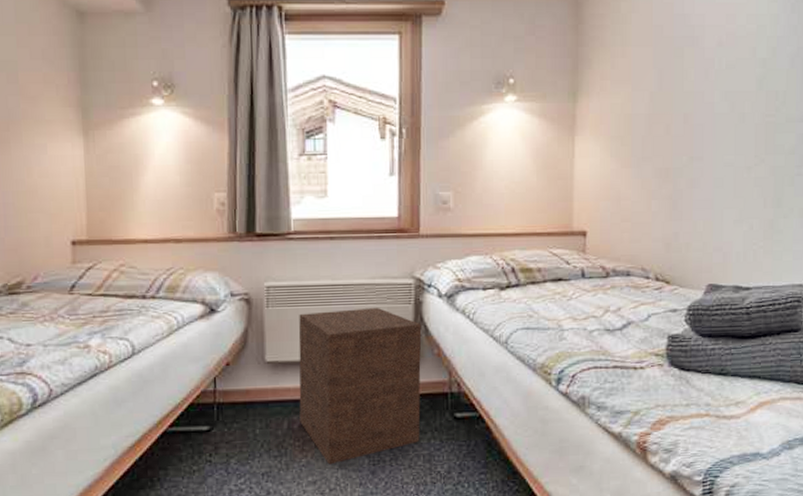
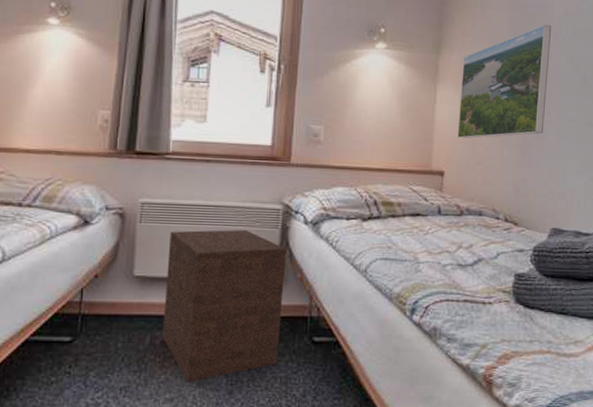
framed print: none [600,58,703,195] -> present [457,24,552,139]

